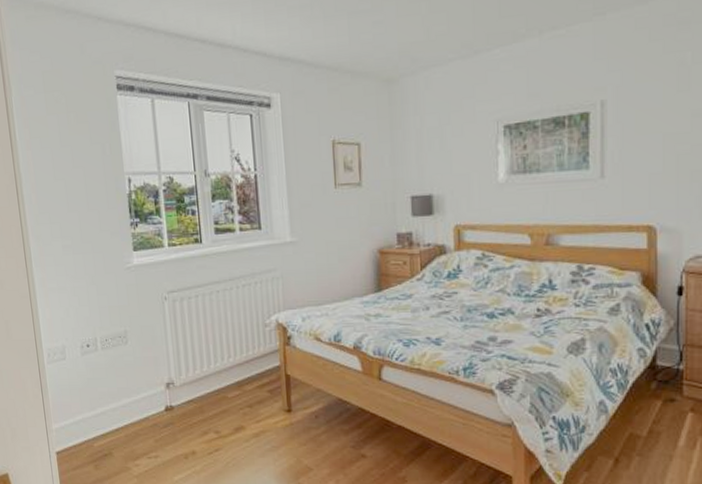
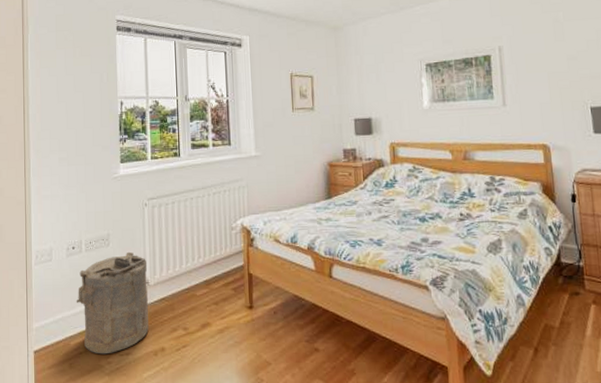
laundry hamper: none [96,350,177,457] -> present [76,251,149,355]

